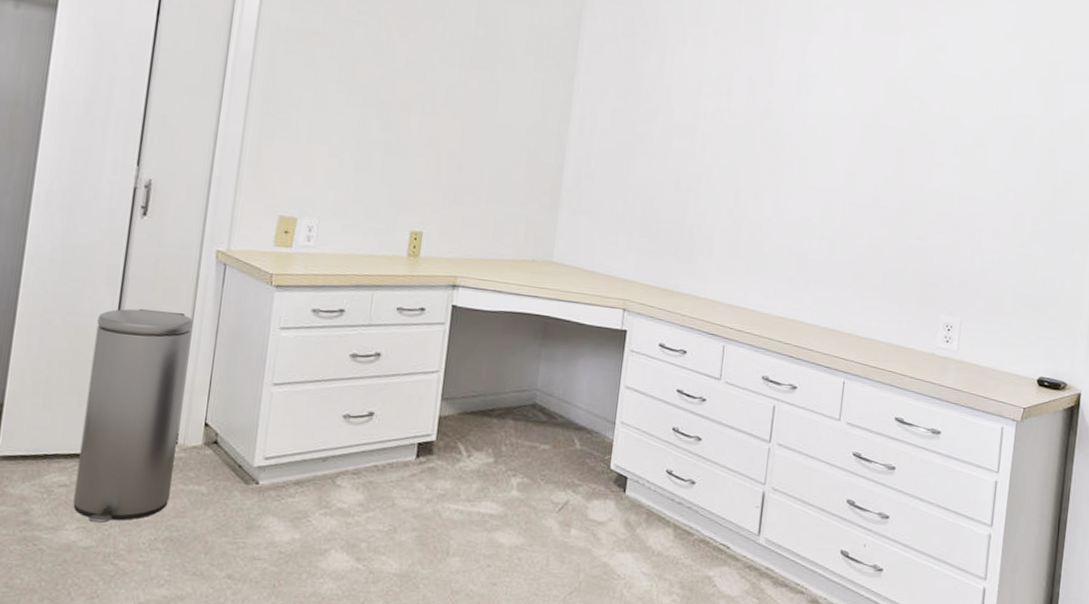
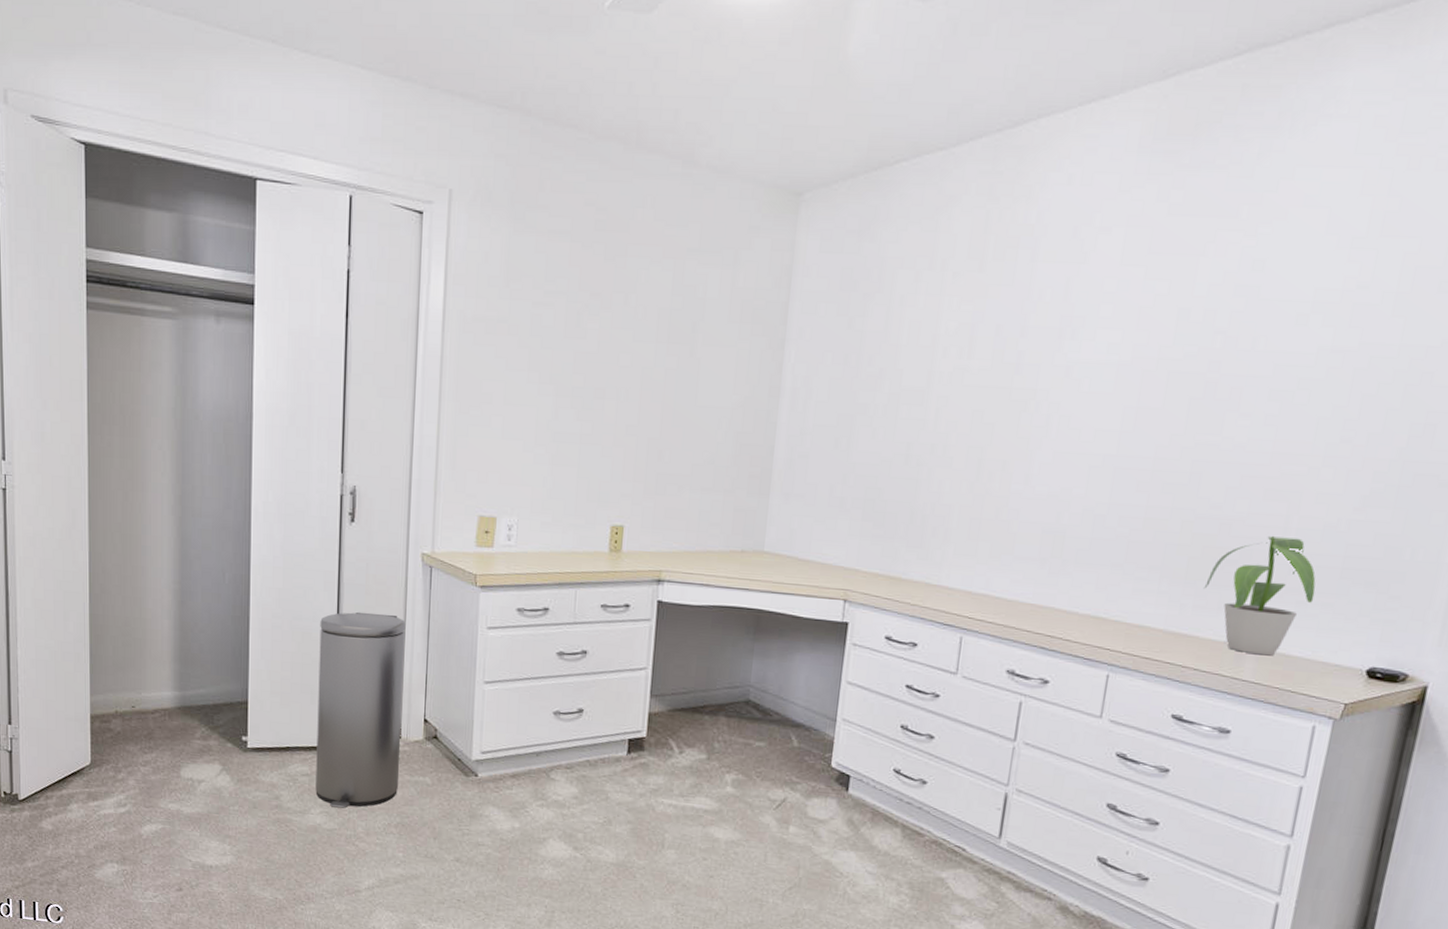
potted plant: none [914,265,997,366] -> present [1203,536,1316,656]

